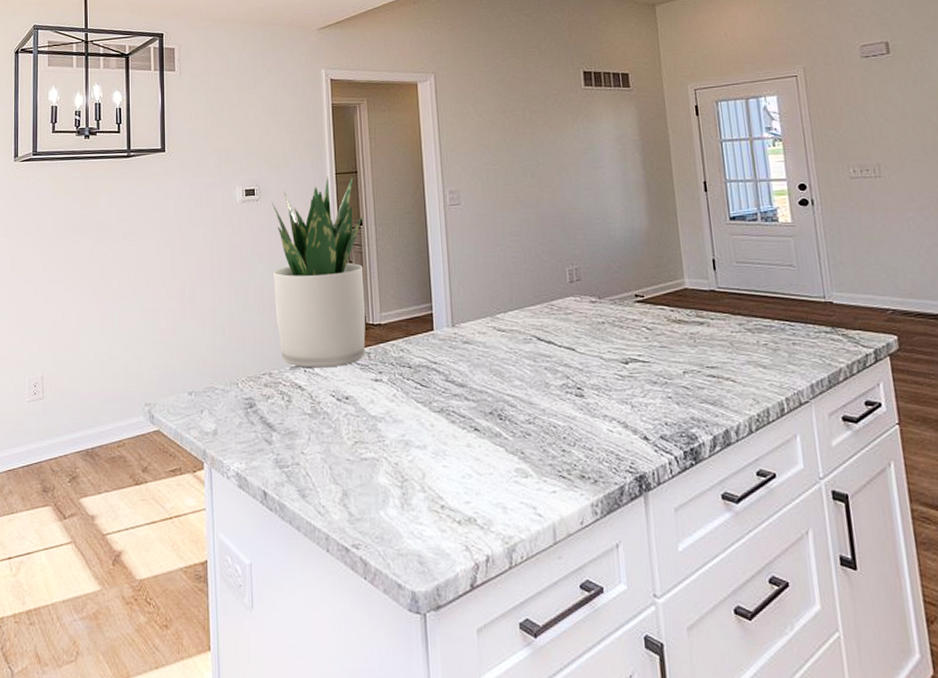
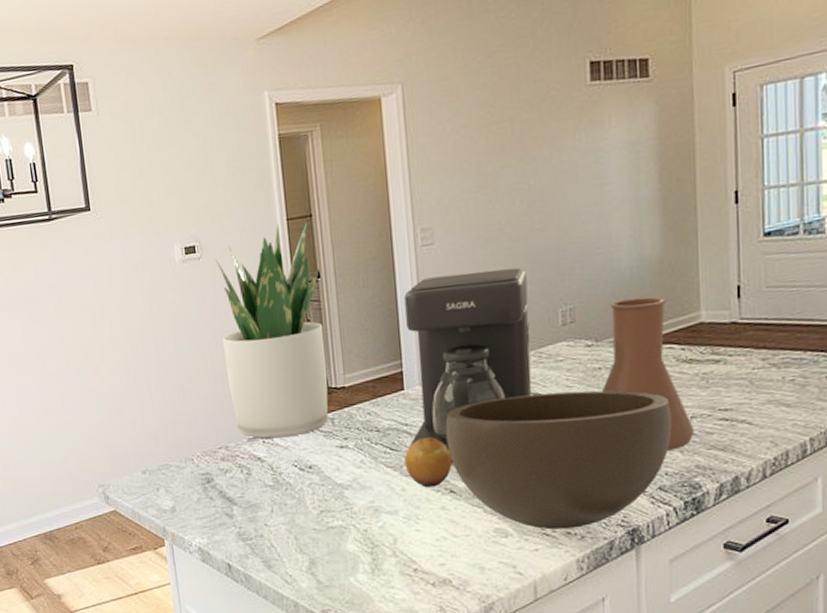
fruit: none [433,376,477,425] -> present [404,437,453,488]
coffee maker: none [435,230,546,402] -> present [404,268,532,463]
bowl: none [470,341,668,472] -> present [445,390,672,530]
vase: none [606,263,688,402] -> present [602,297,694,450]

